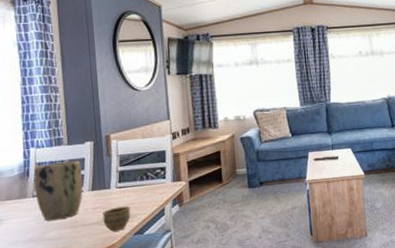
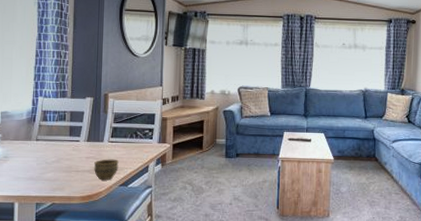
plant pot: present [33,160,83,221] -> none [38,112,80,164]

